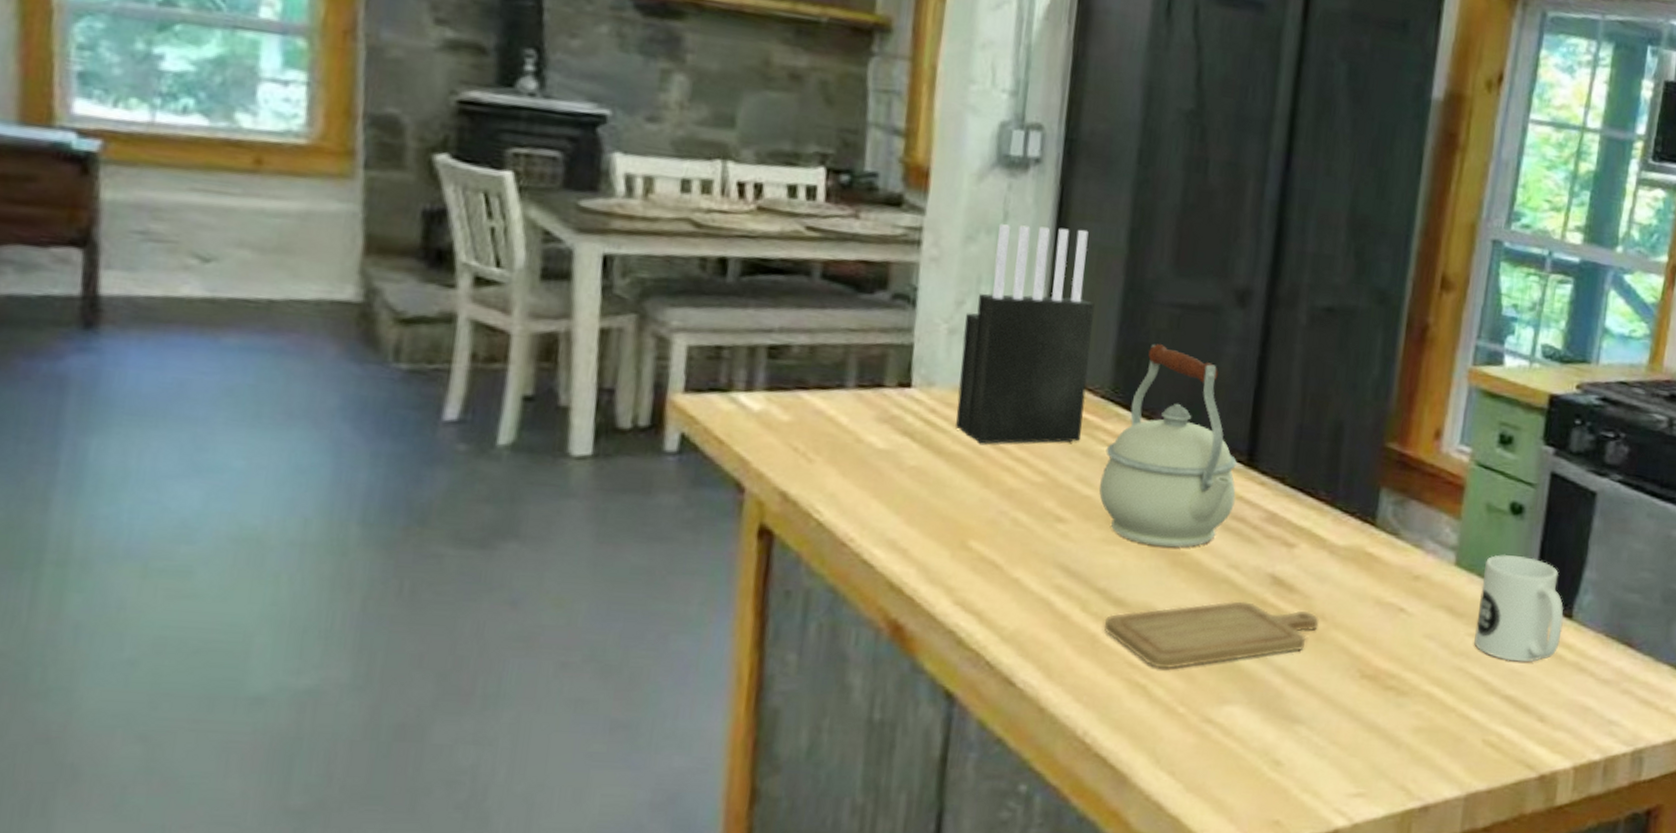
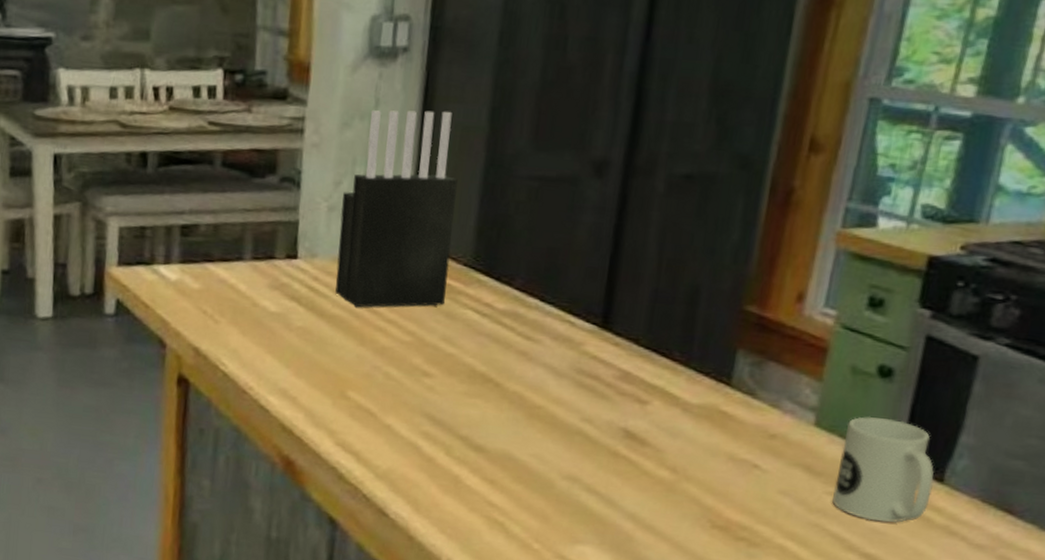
kettle: present [1099,344,1237,548] -> none [462,215,592,402]
chopping board: present [1105,601,1319,669] -> none [466,451,671,510]

